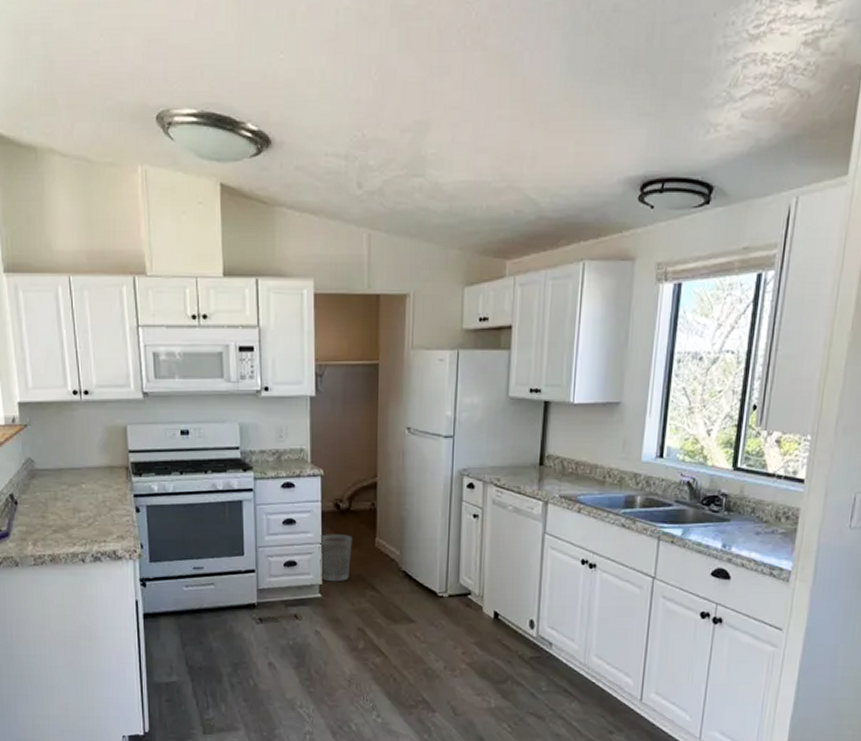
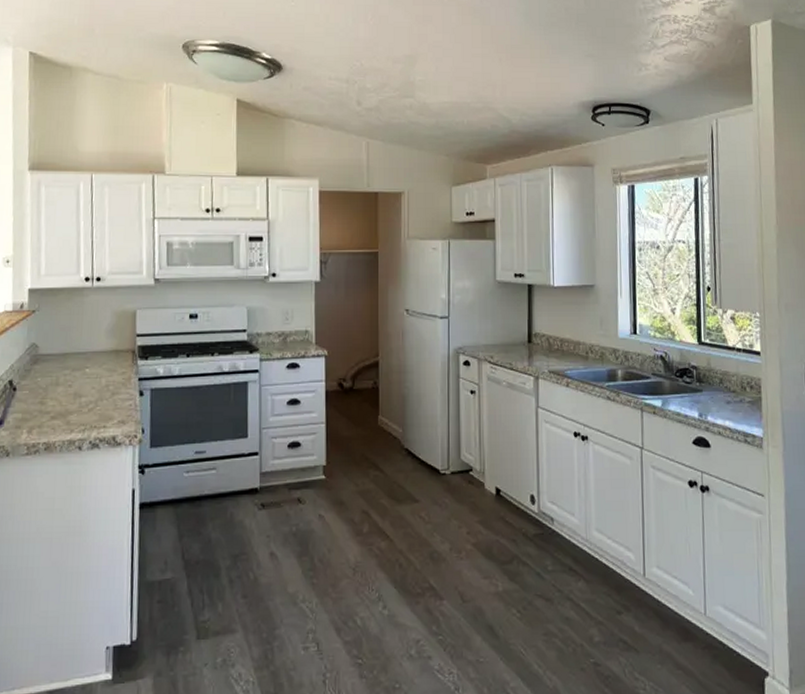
wastebasket: present [318,534,352,582] -> none [322,413,356,463]

